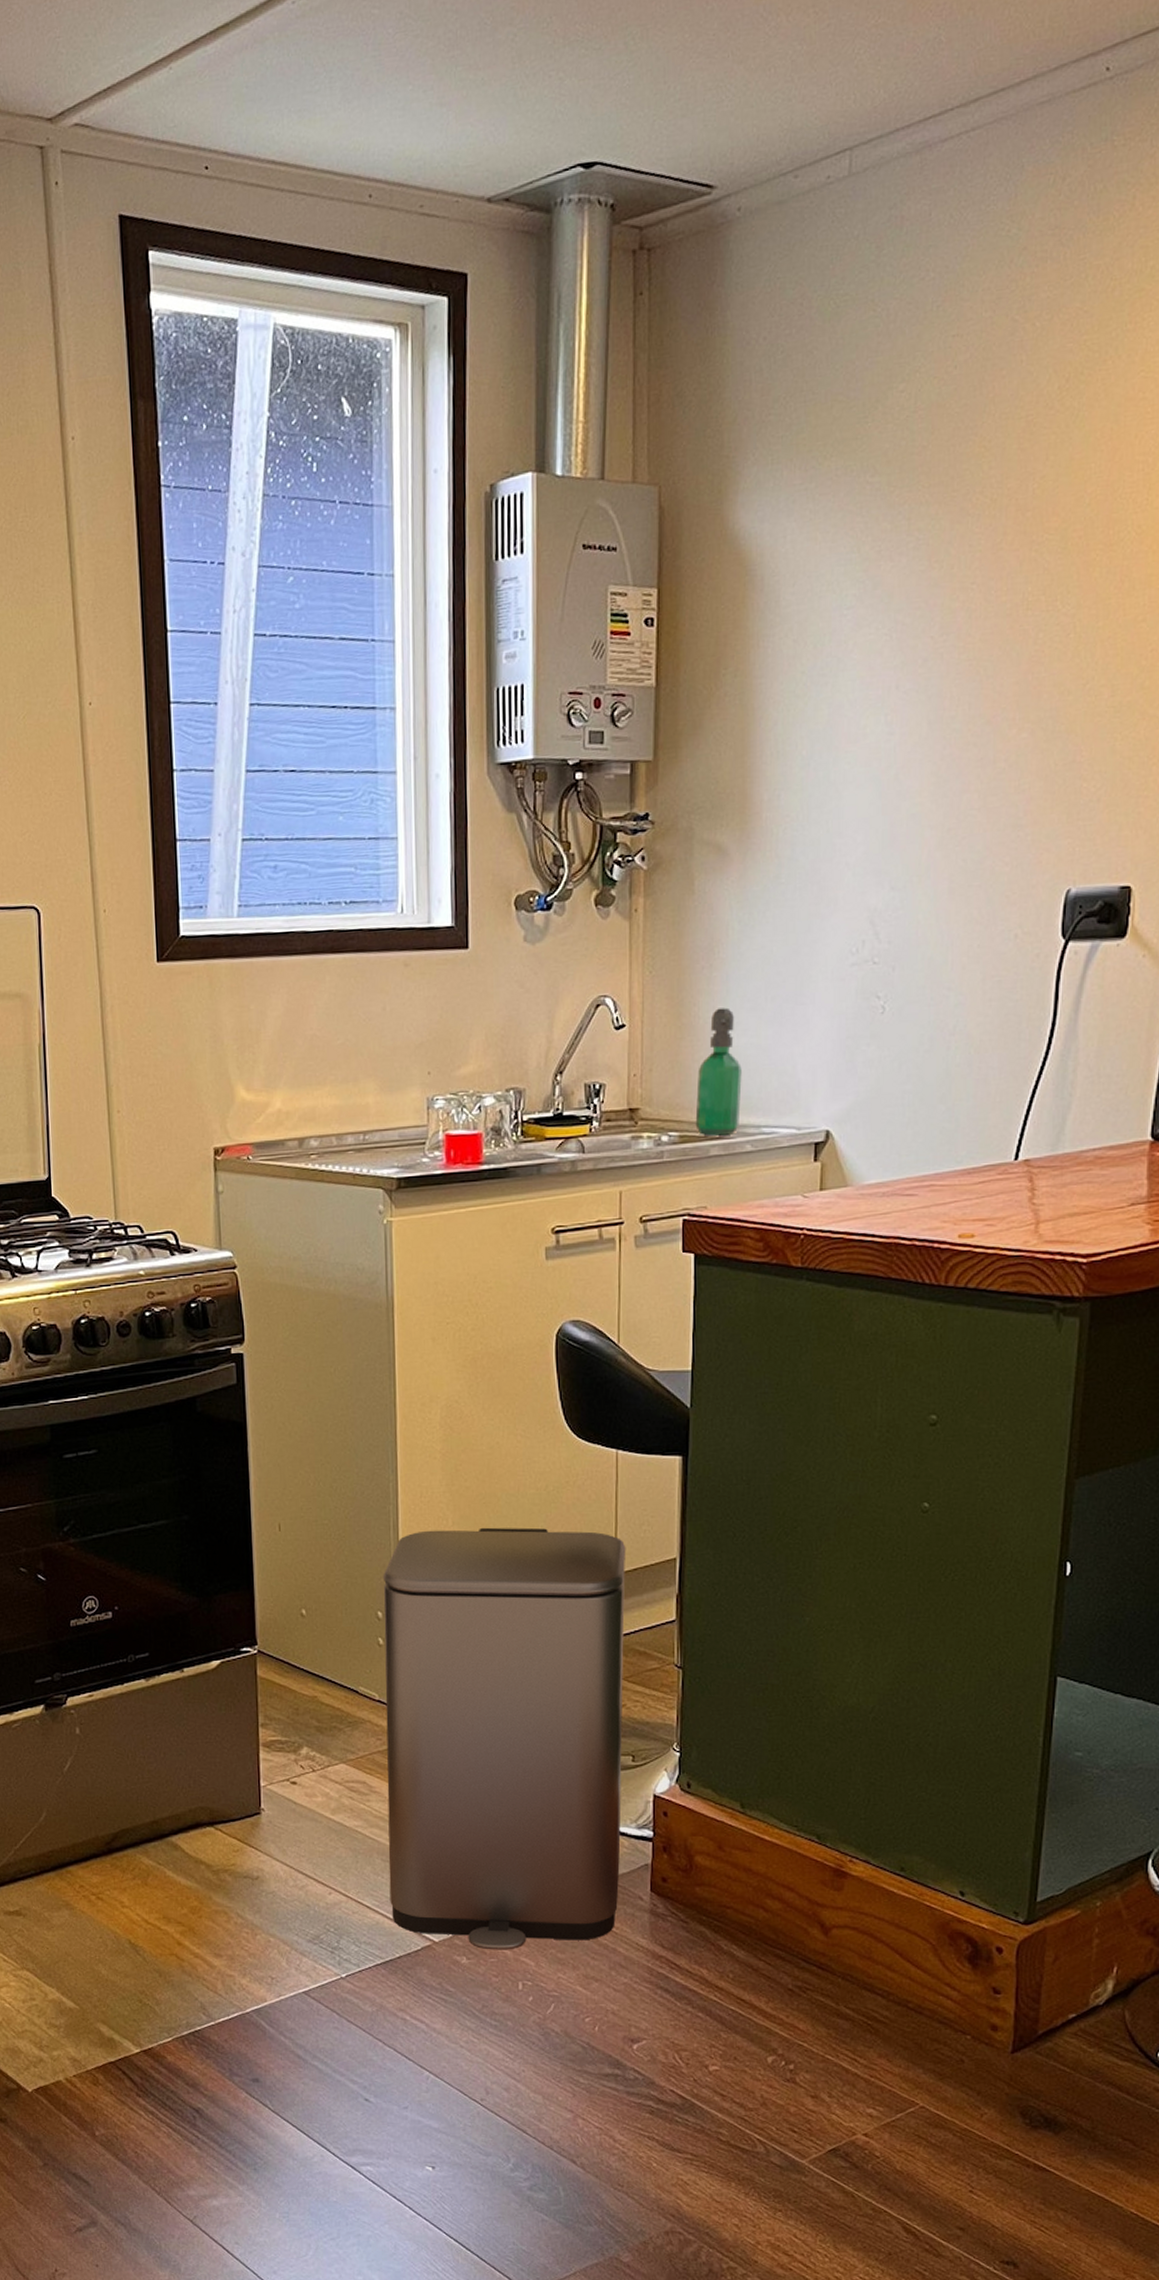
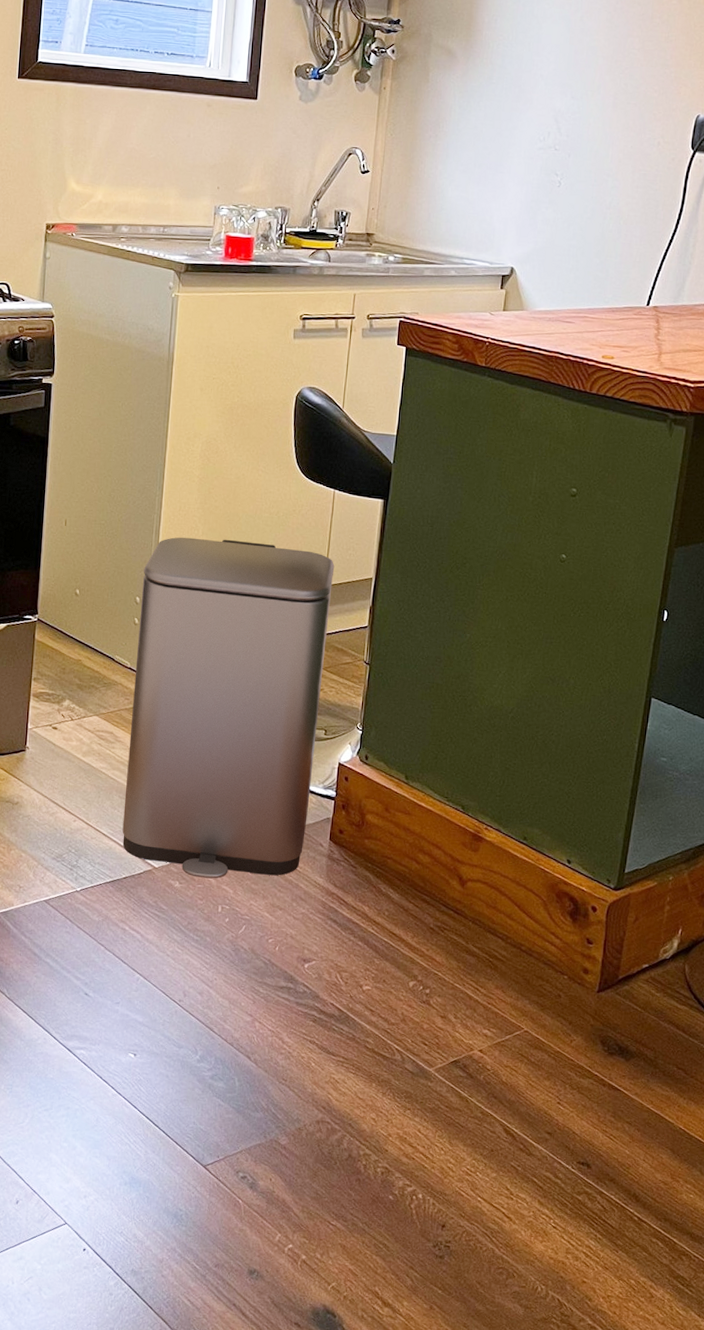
soap dispenser: present [695,1007,742,1136] -> none [415,167,453,262]

